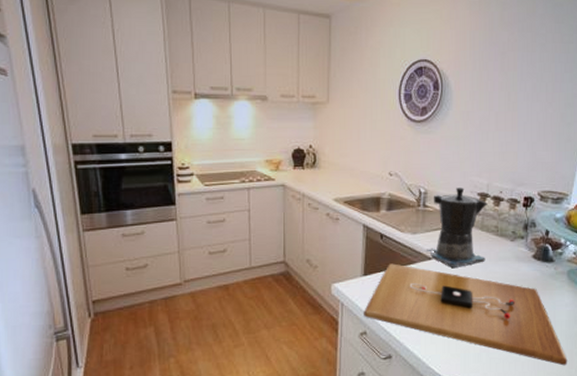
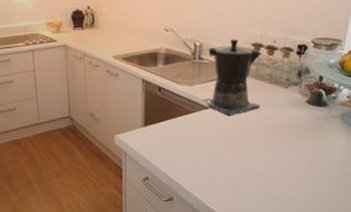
cutting board: present [364,263,568,366] -> none [146,114,341,202]

